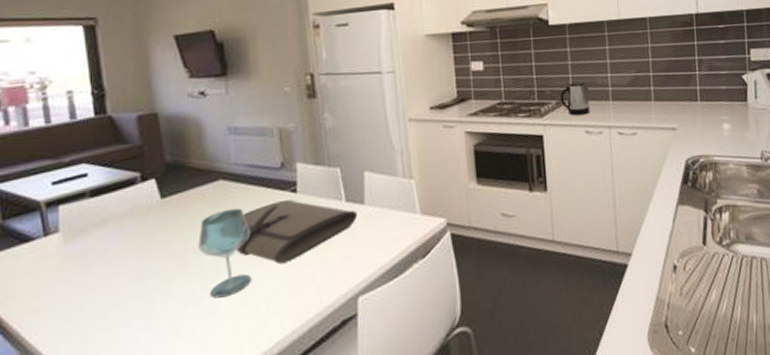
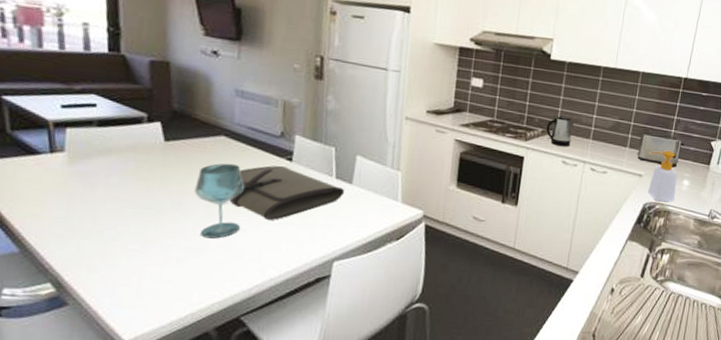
toaster: none [663,76,714,113] -> present [636,130,685,167]
soap bottle: none [678,95,719,154] -> present [648,151,678,203]

